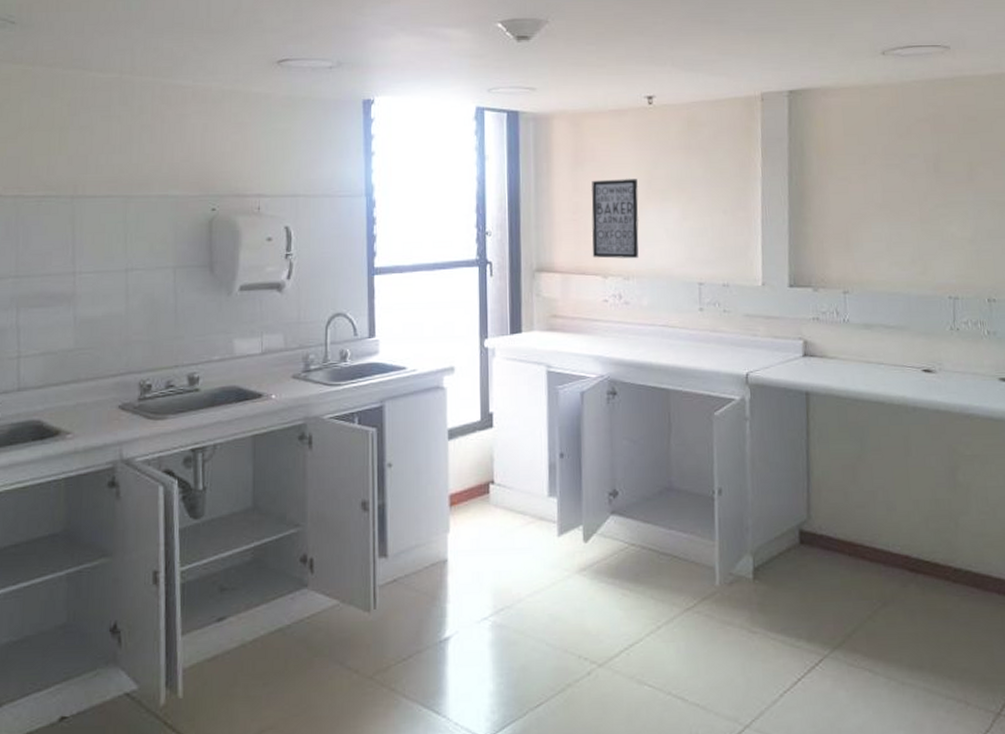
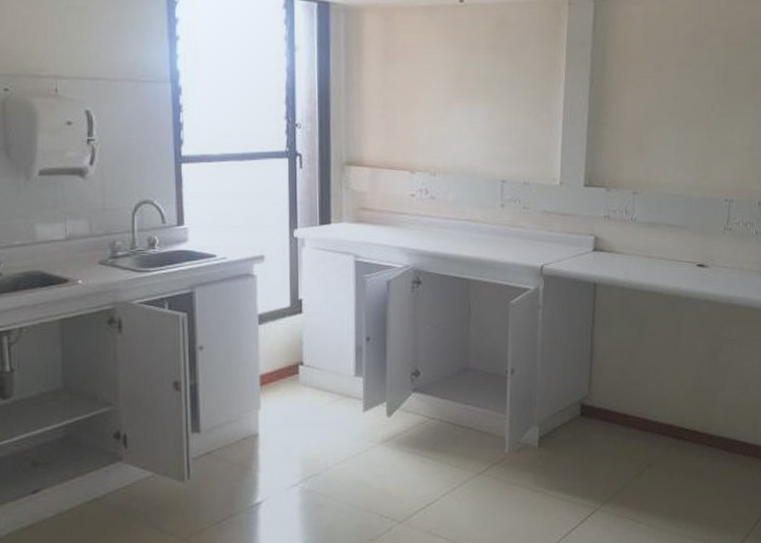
wall art: present [591,179,639,259] -> none [400,76,447,156]

